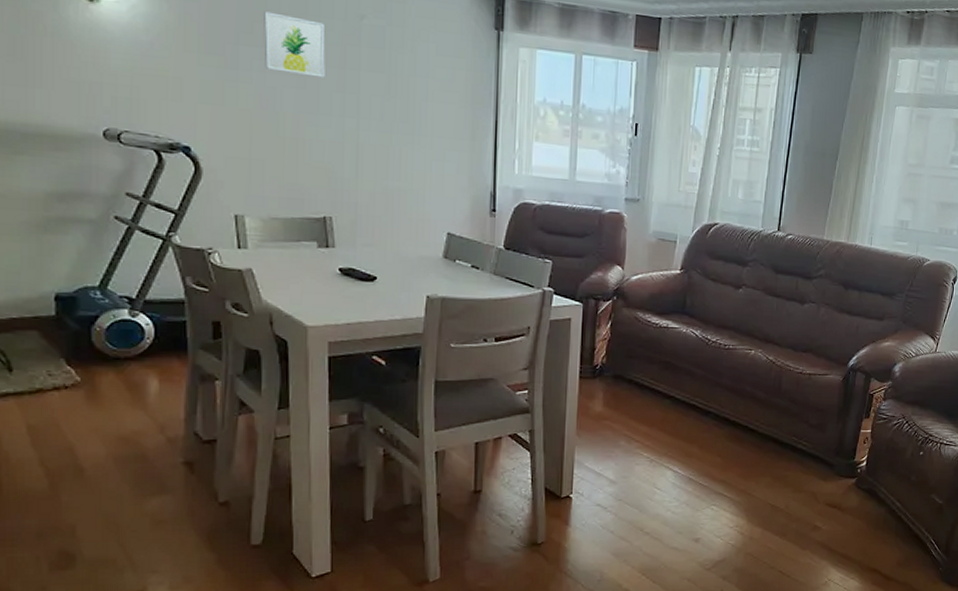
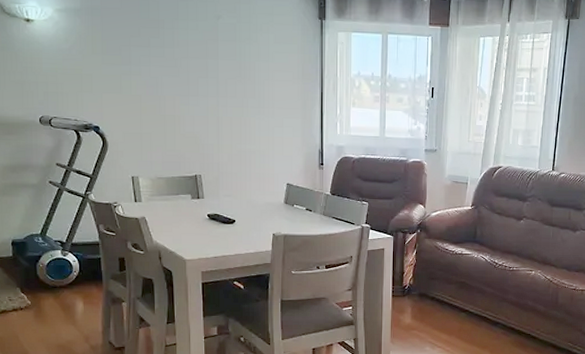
wall art: present [264,11,325,78] -> none [147,19,193,67]

